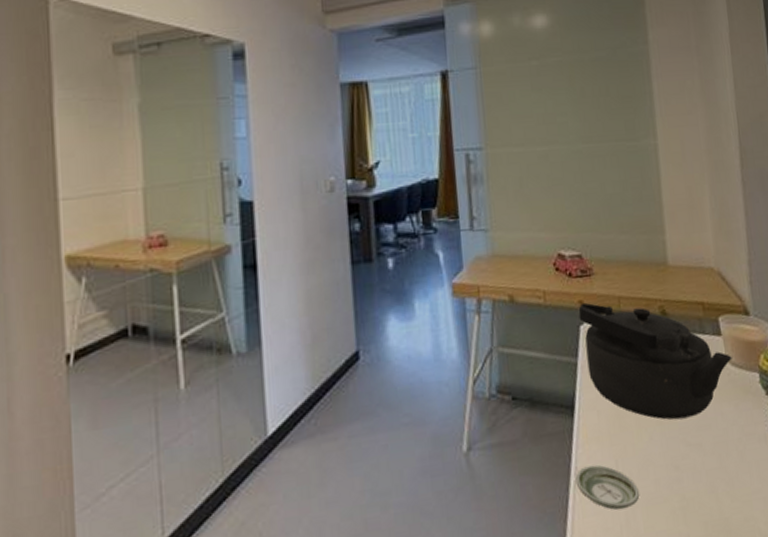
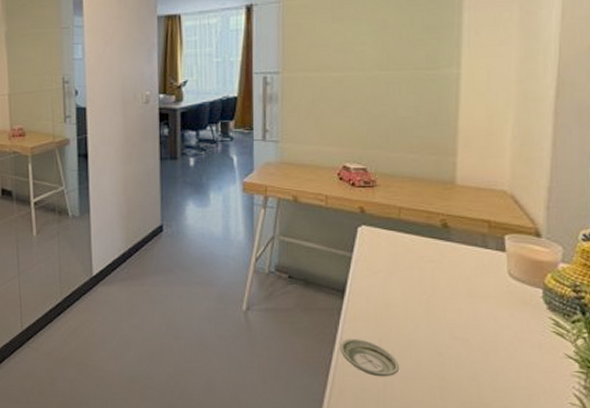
kettle: present [578,303,732,420] -> none [358,210,514,316]

